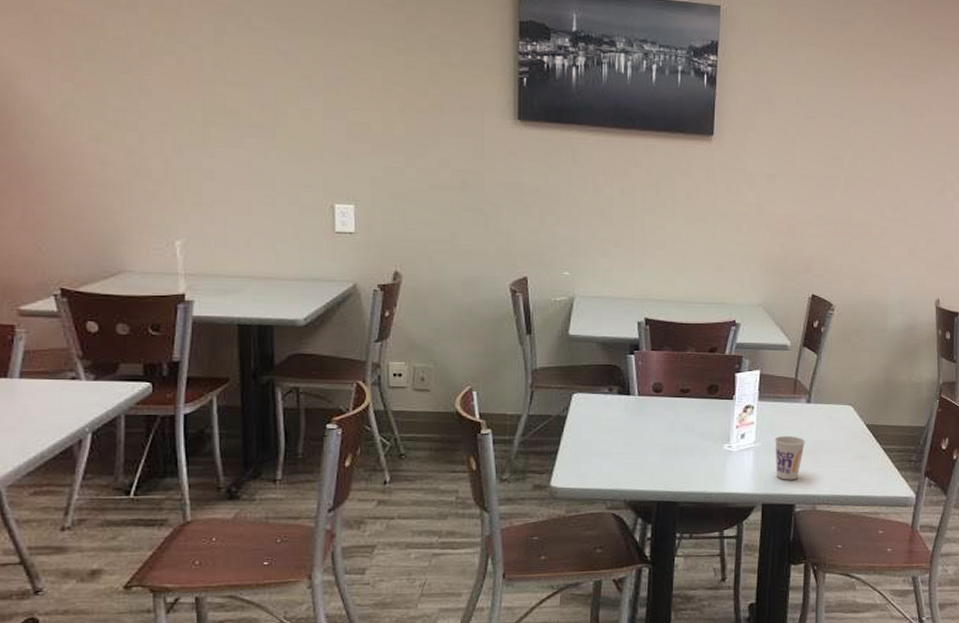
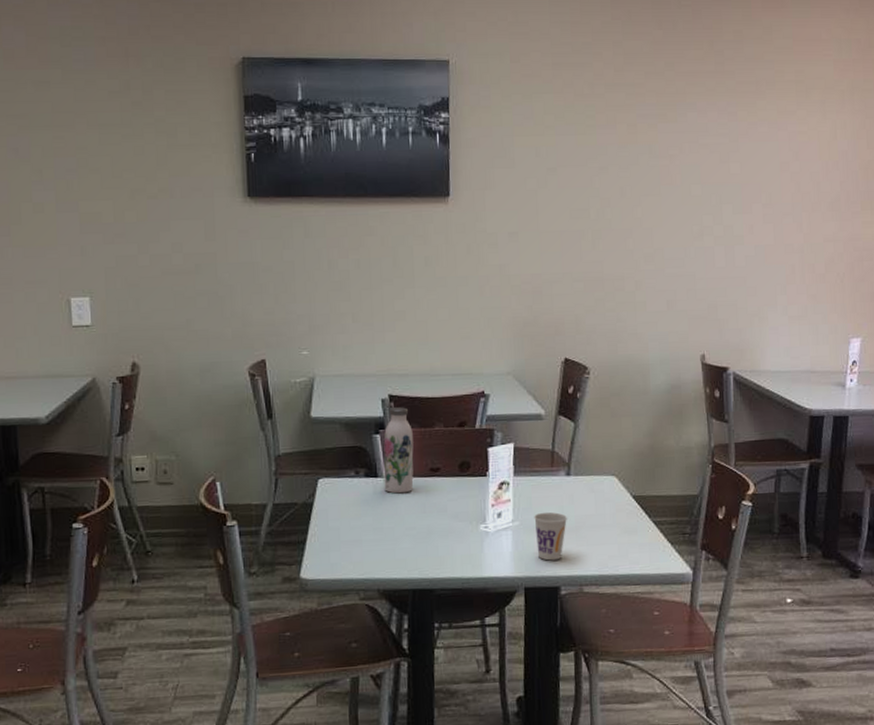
water bottle: none [636,330,666,411] -> present [383,407,414,494]

